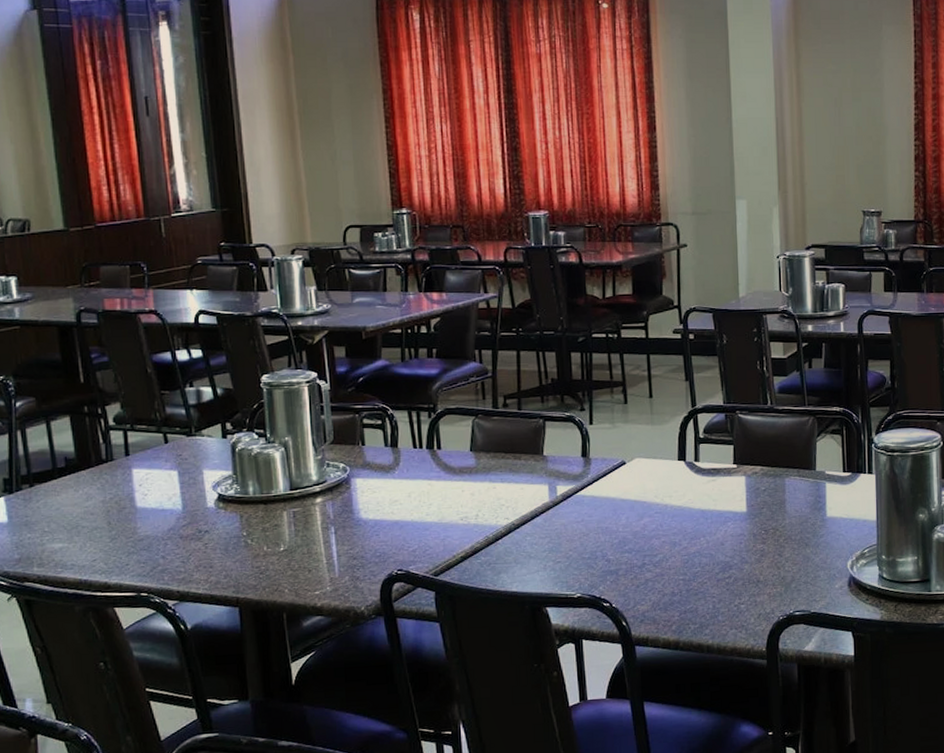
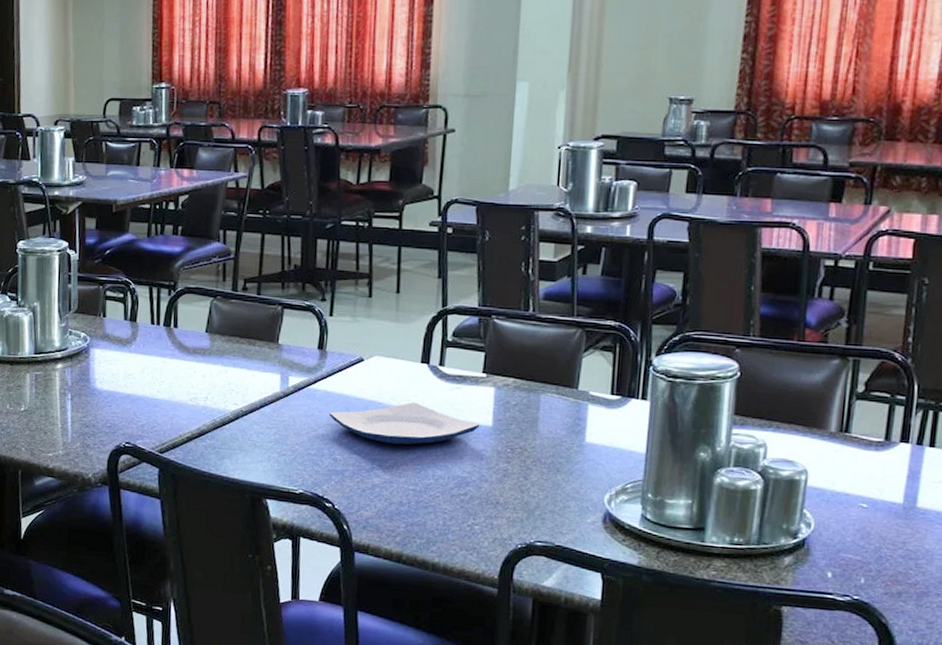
plate: none [599,497,736,540] -> present [329,402,480,445]

